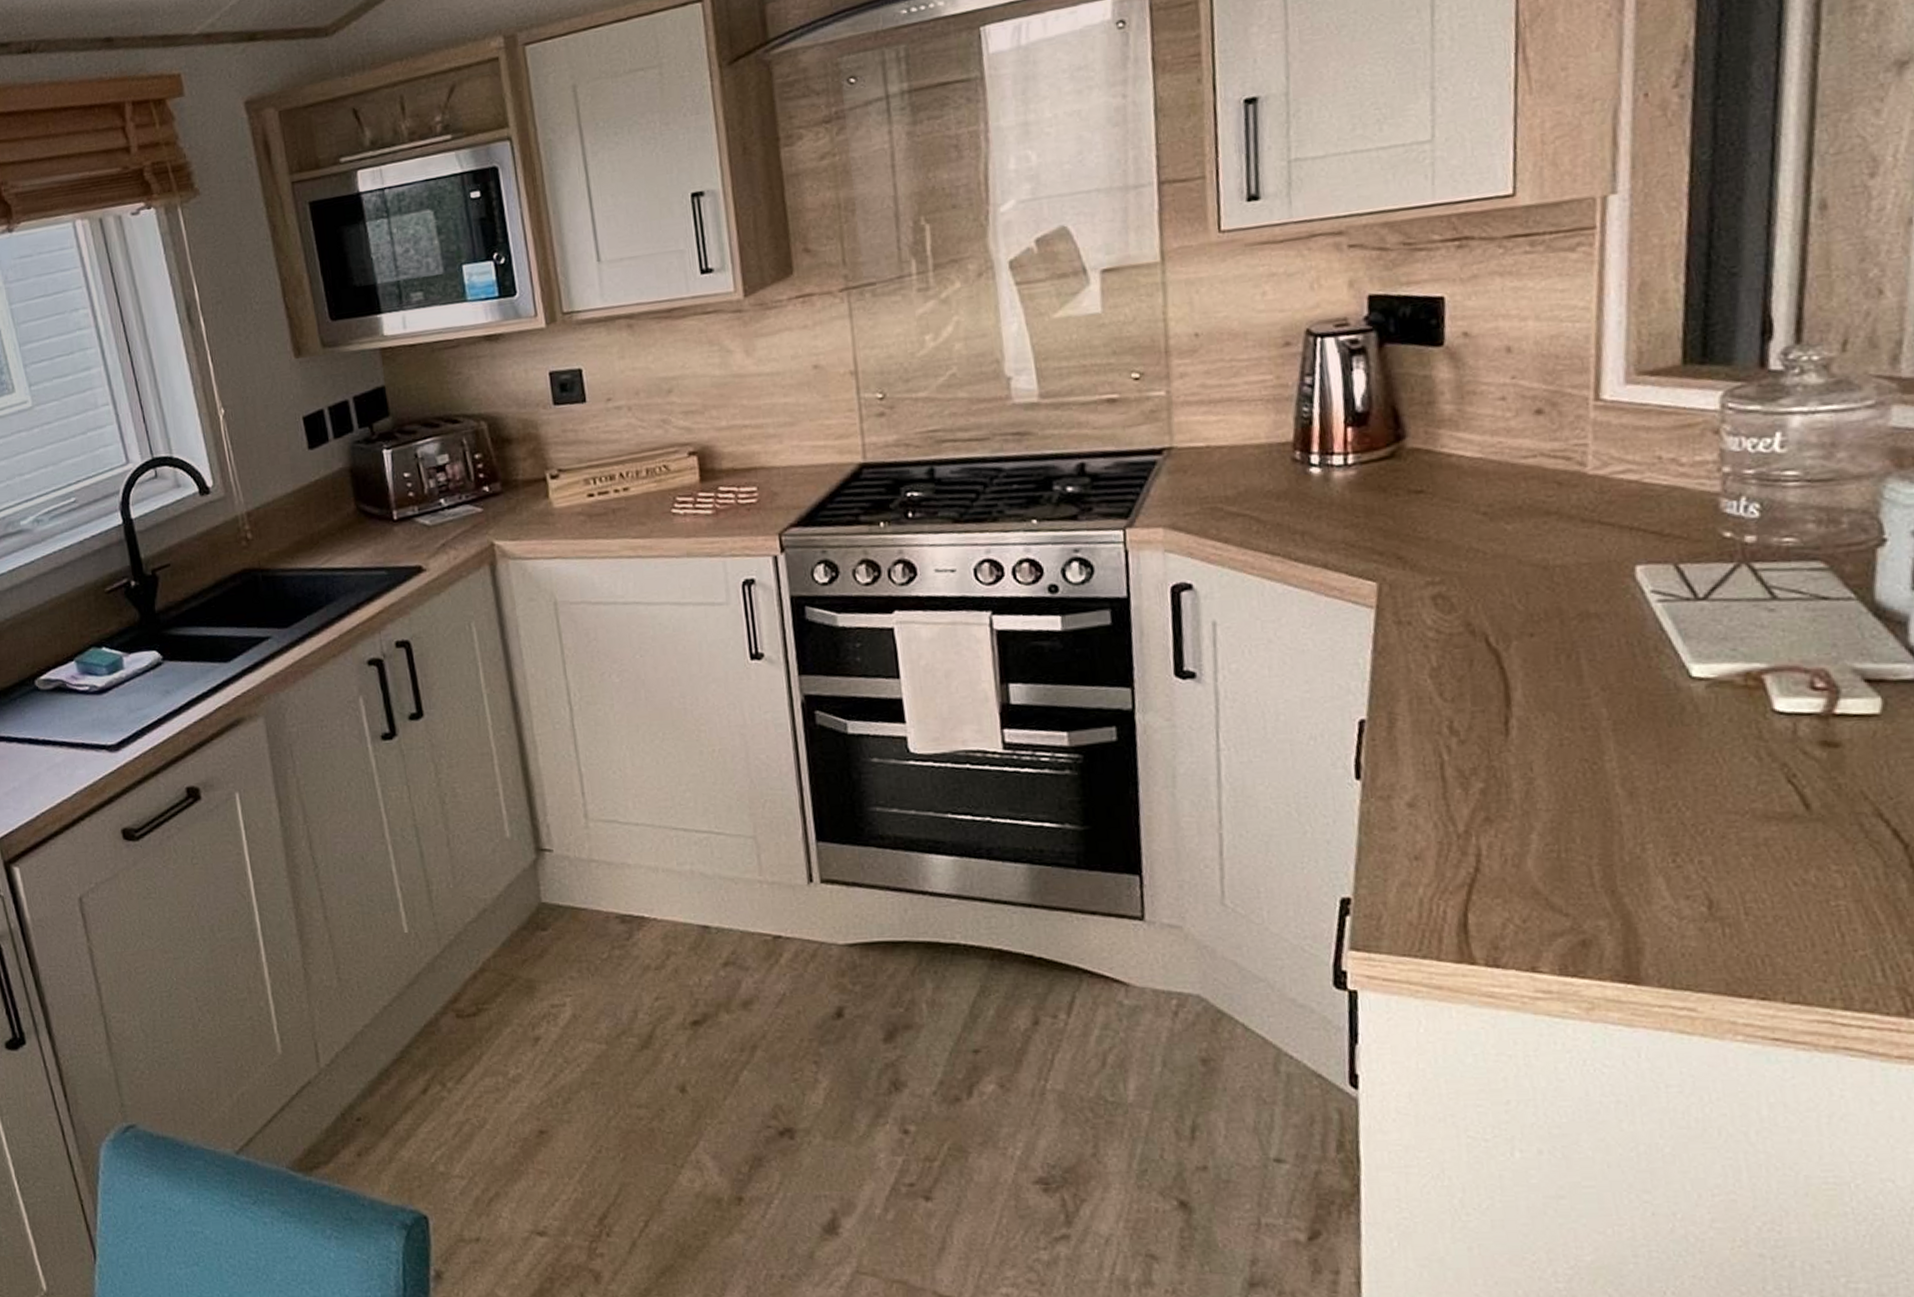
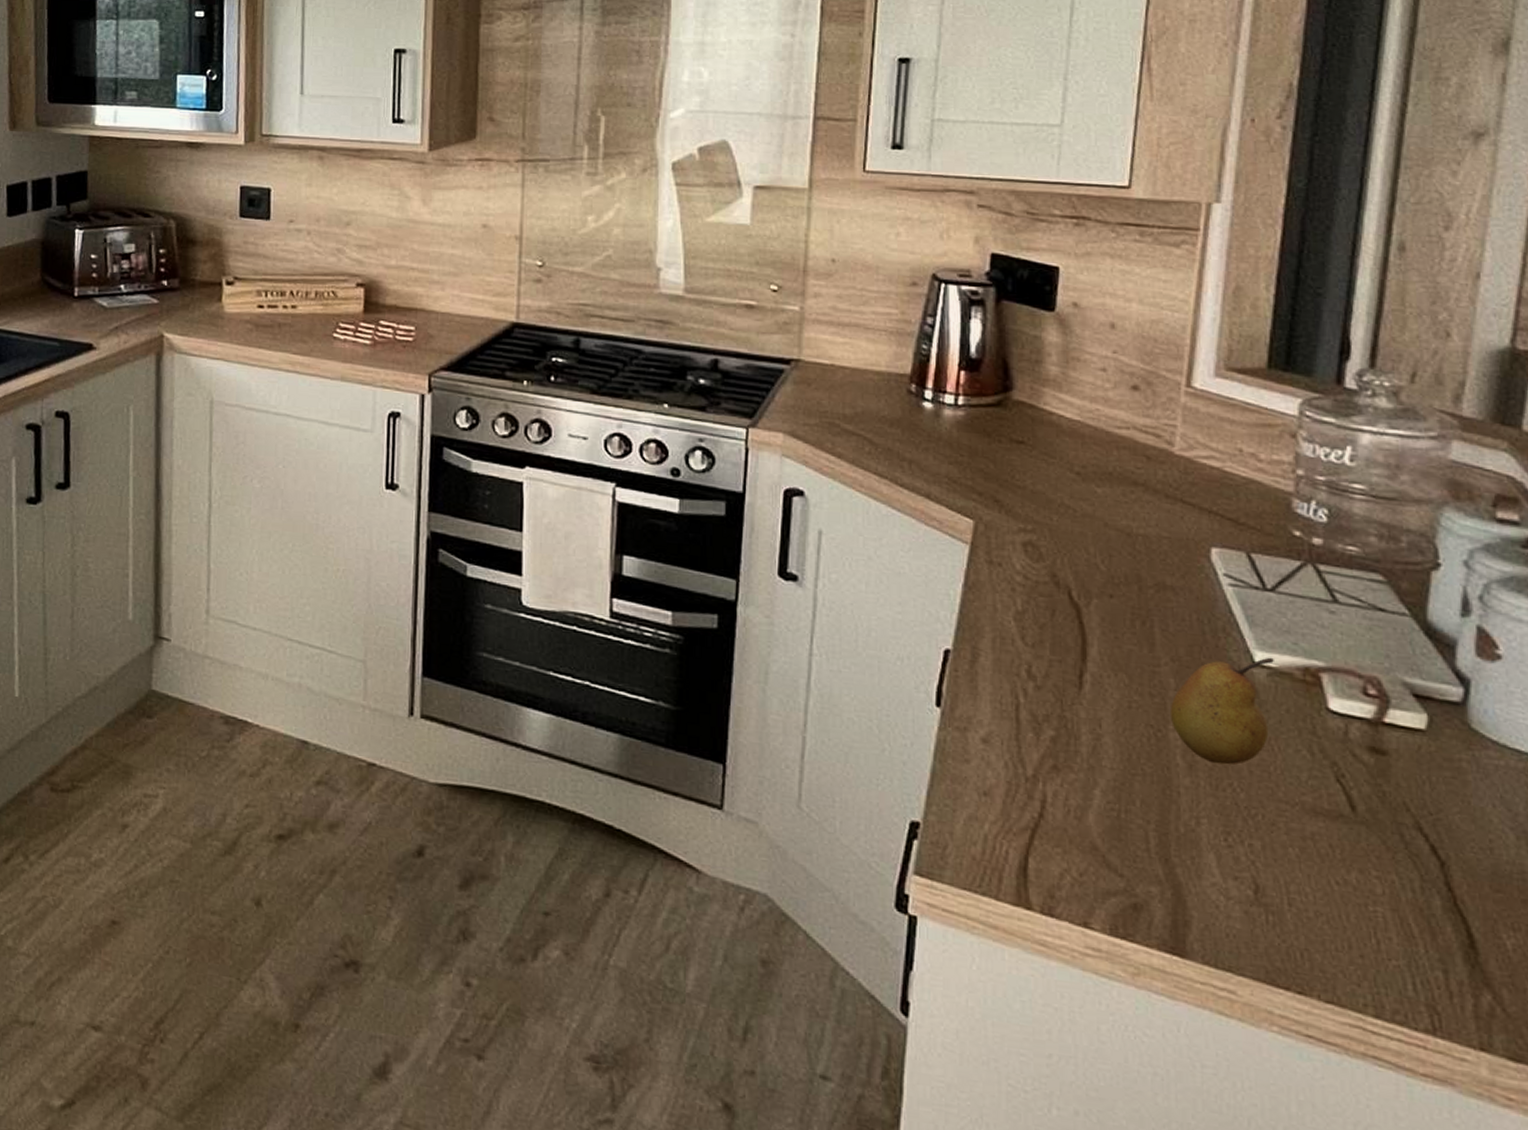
fruit: none [1604,668,1712,787] -> present [1169,657,1274,765]

